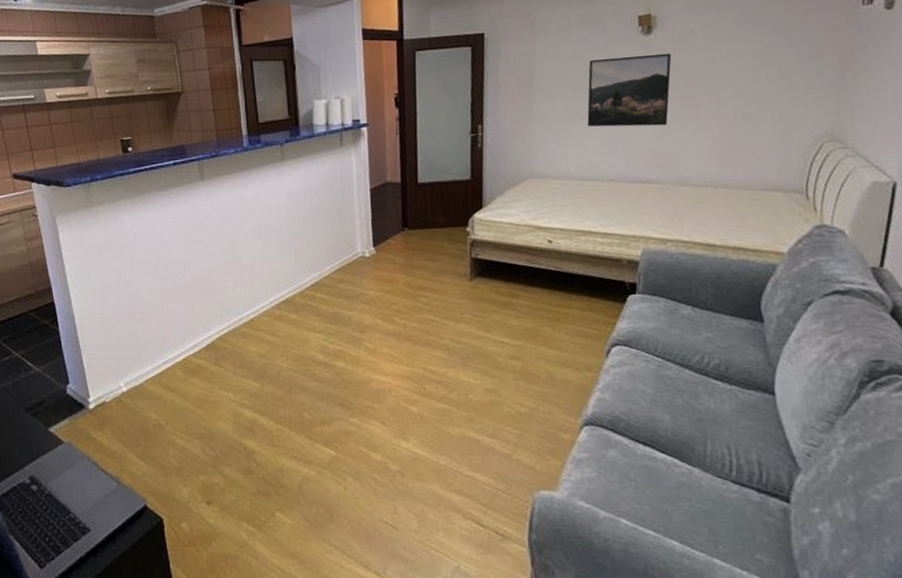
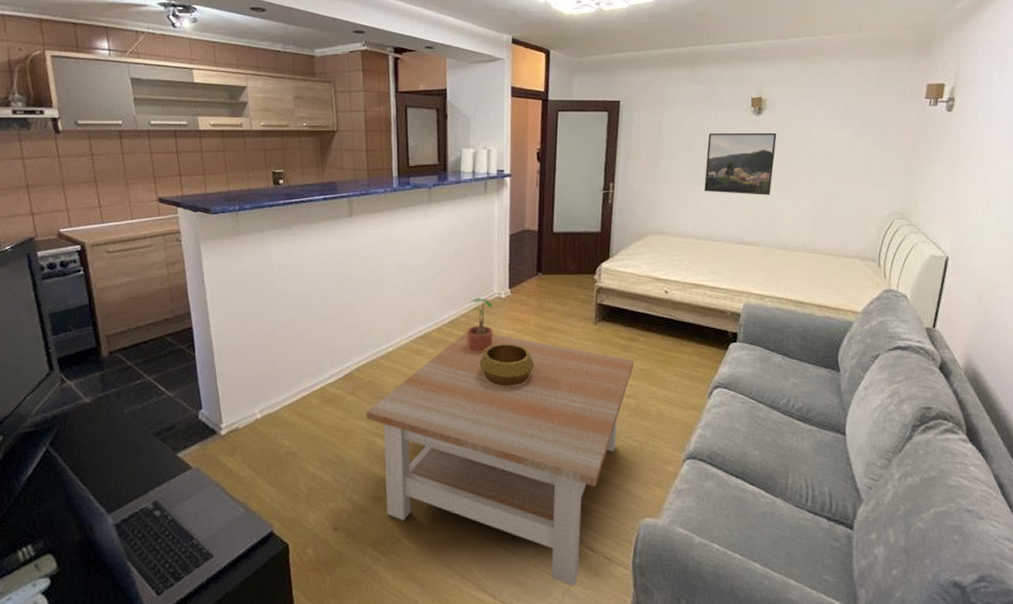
coffee table: none [231,294,518,564] -> present [365,331,635,586]
potted plant: none [331,258,360,317] -> present [467,297,493,353]
decorative bowl: none [346,305,406,352] -> present [479,343,534,386]

